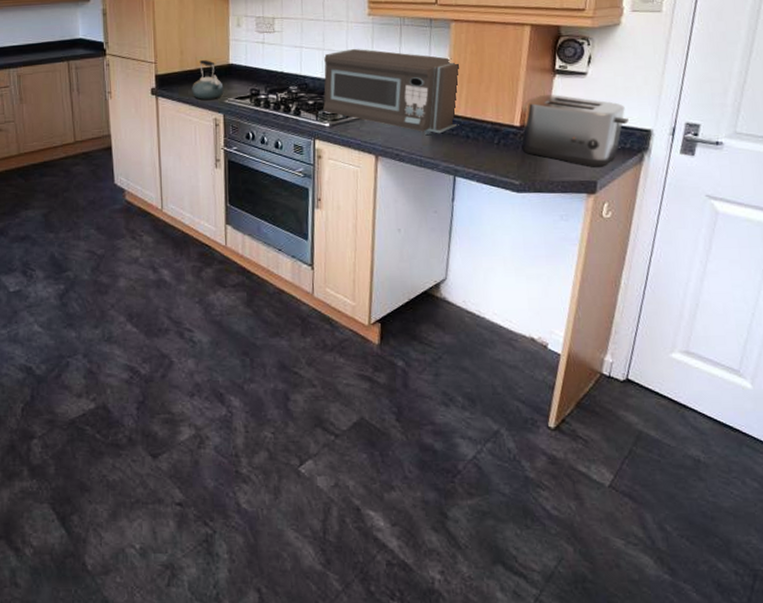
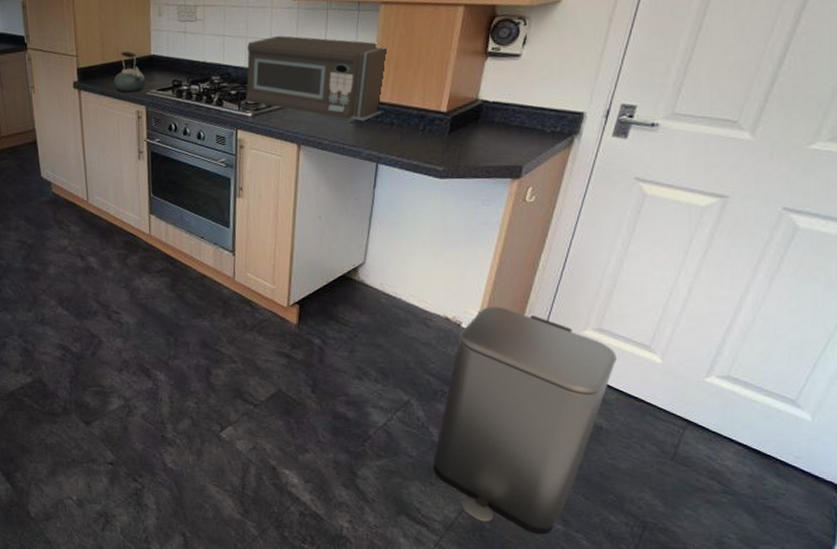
toaster: present [522,95,629,167] -> none [449,78,561,152]
pedal bin: none [527,327,707,586] -> present [433,307,617,535]

